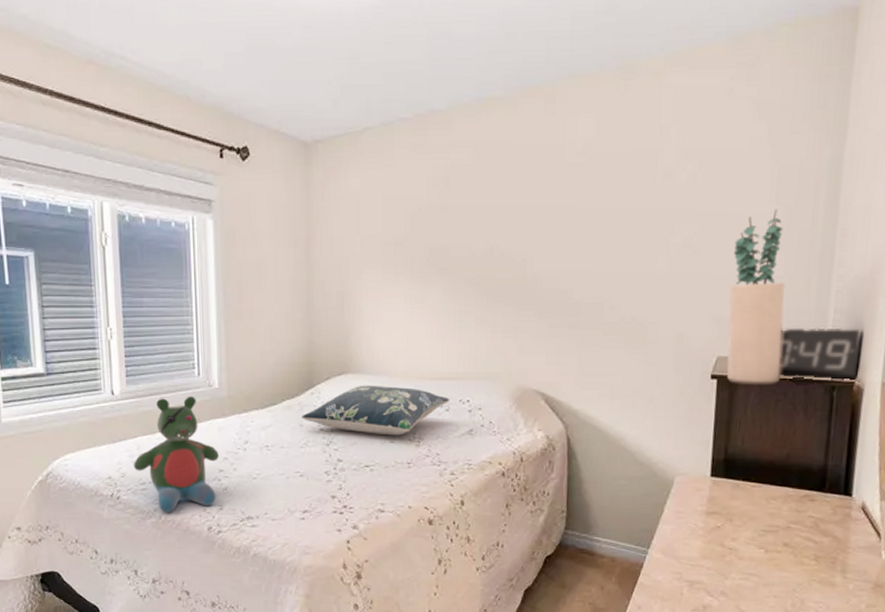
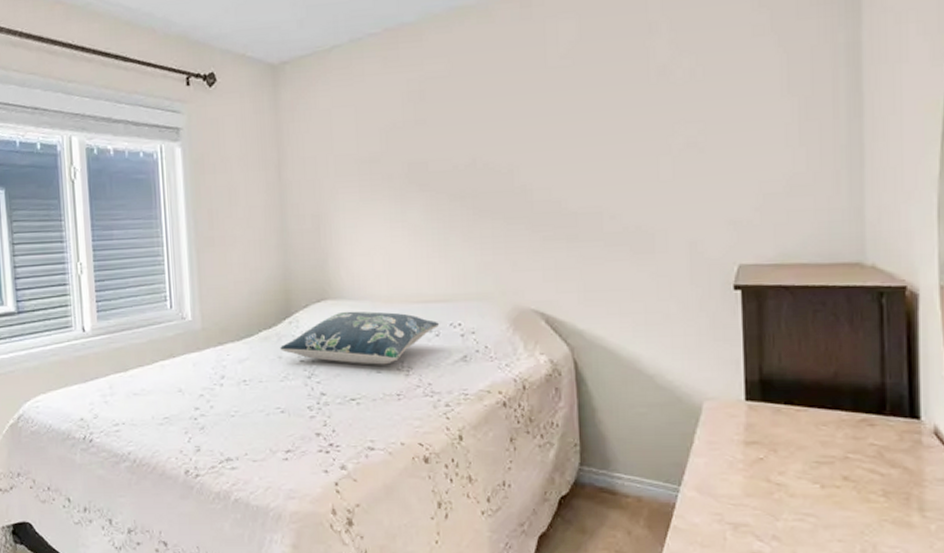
stuffed animal: present [133,395,219,513] -> none [105,329,194,456]
vase: present [726,209,785,385] -> none [746,100,817,295]
alarm clock: present [778,327,861,381] -> none [811,225,910,286]

